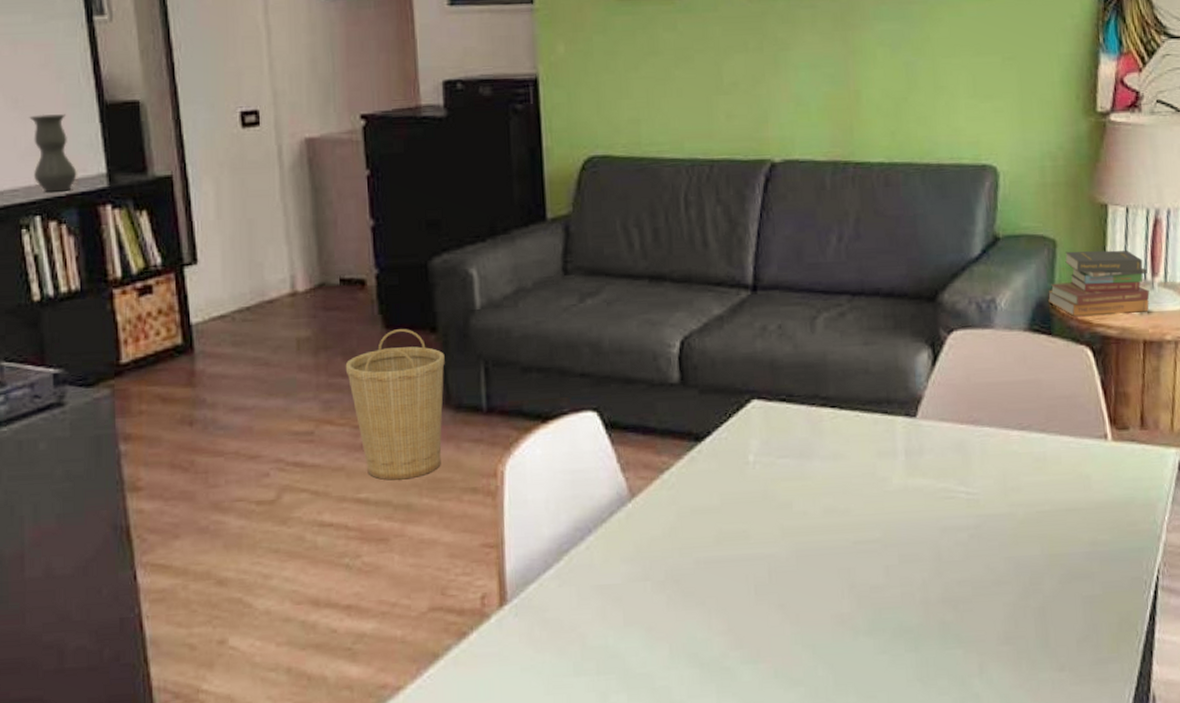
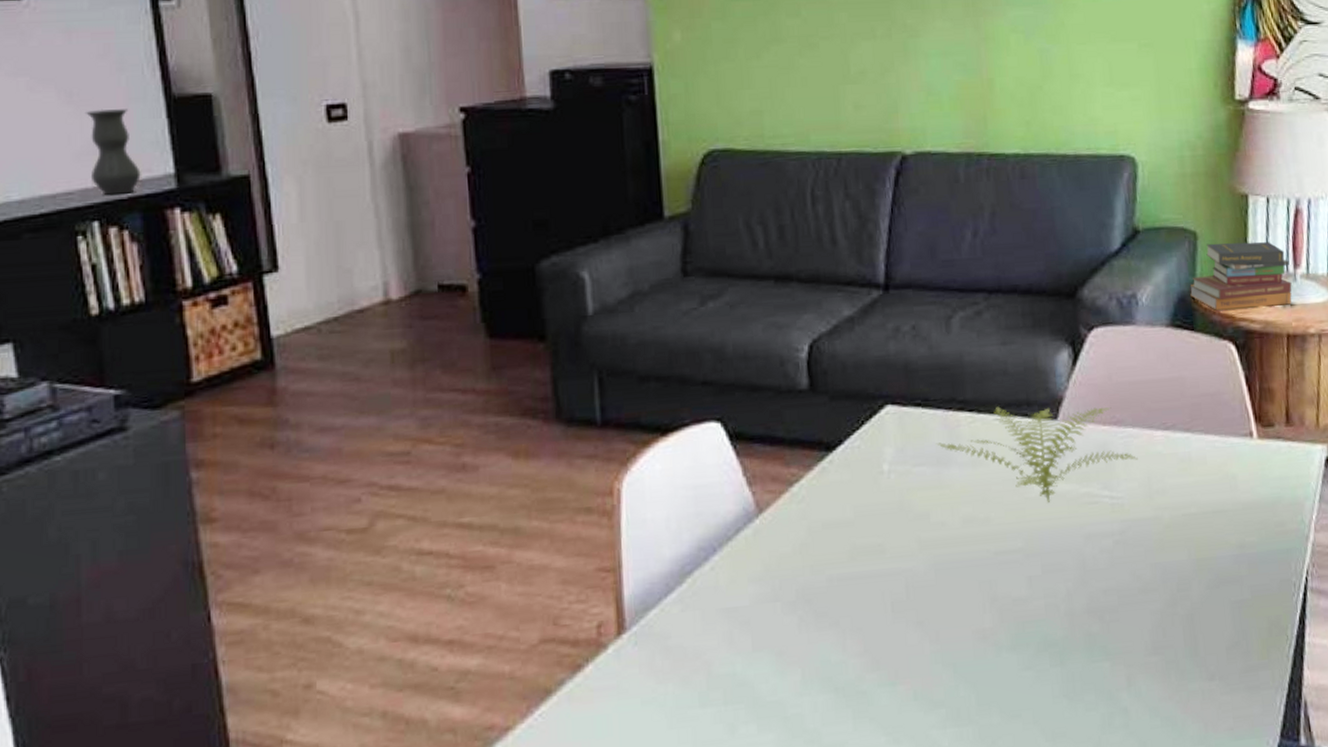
basket: present [345,329,445,481] -> none [445,338,555,503]
plant: none [800,403,994,496] -> present [936,406,1138,502]

